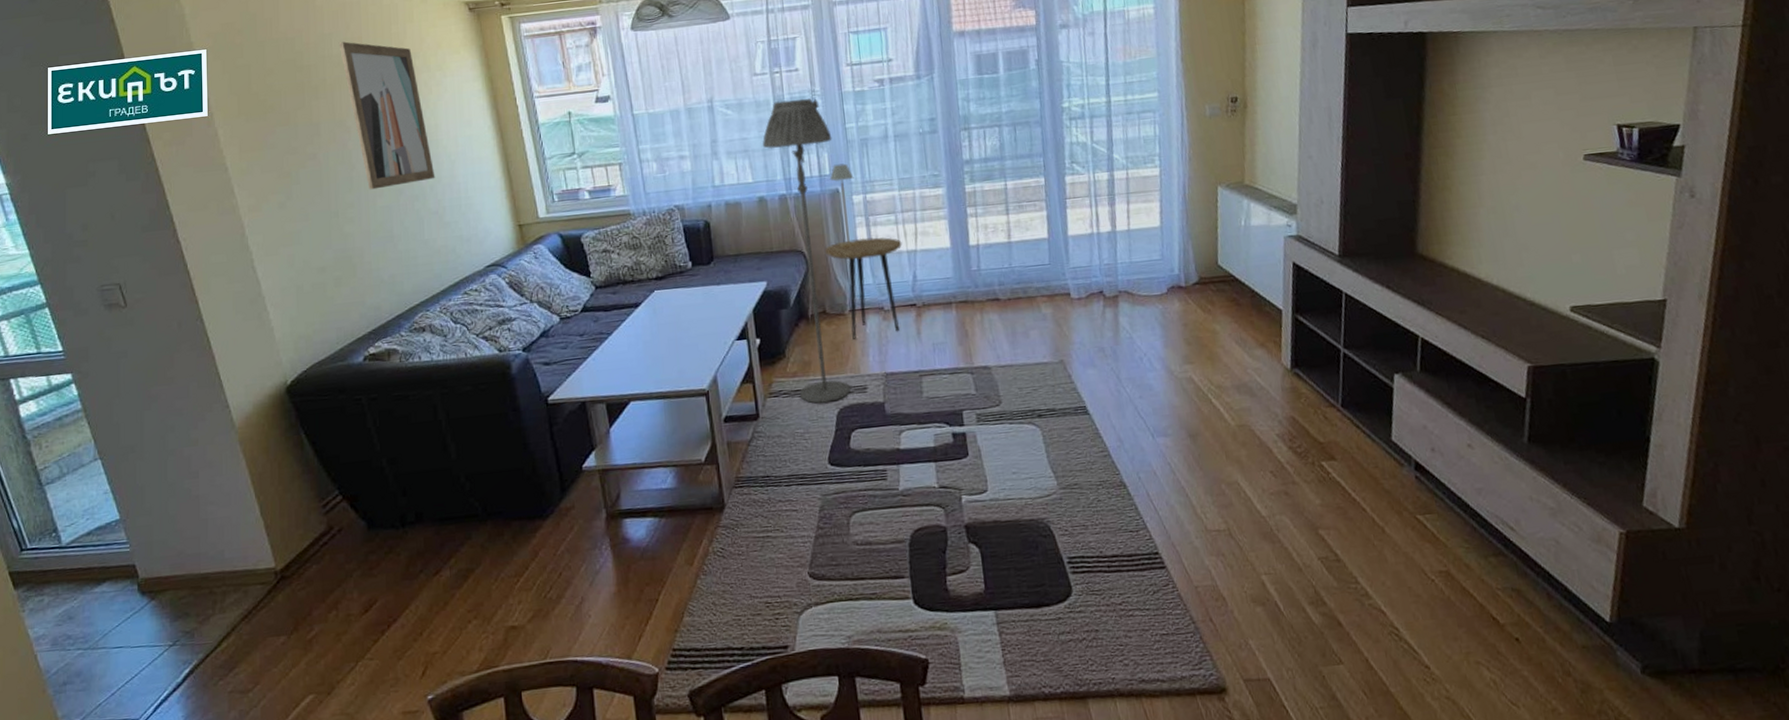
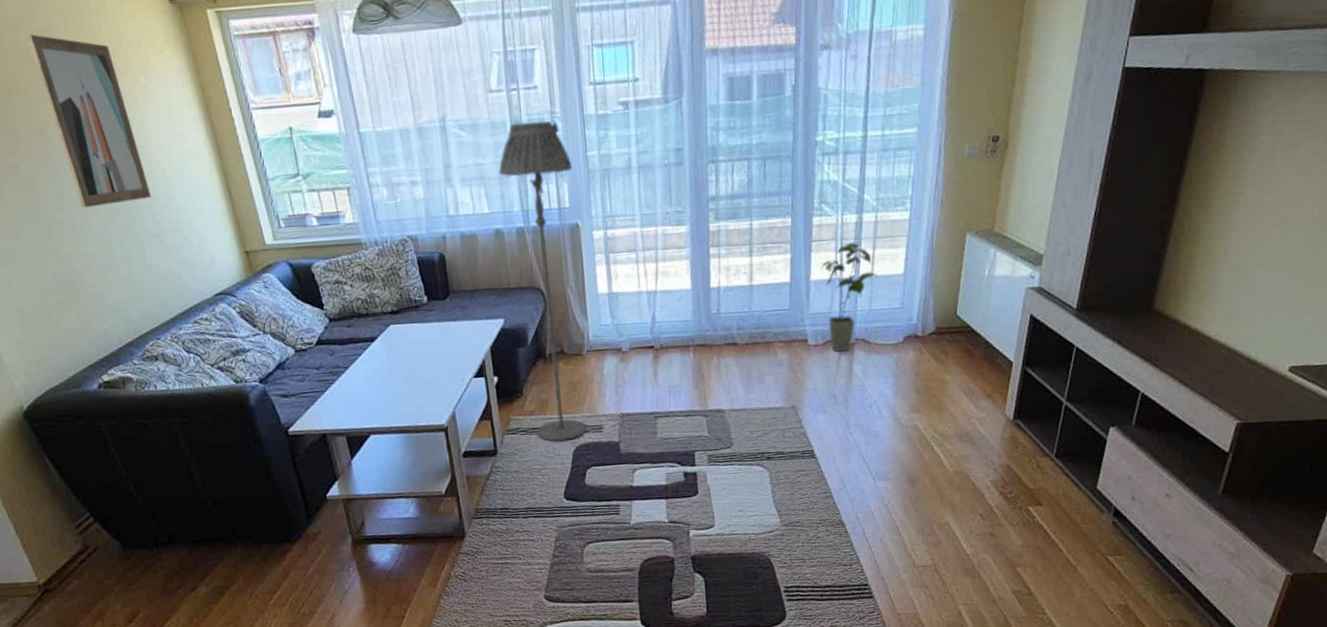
side table: present [825,237,902,339] -> none [564,276,642,380]
table lamp: present [829,163,860,248] -> none [569,195,600,287]
house plant: none [1077,198,1135,305] -> present [821,243,878,353]

